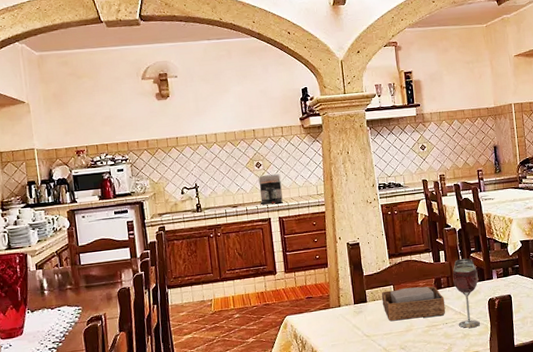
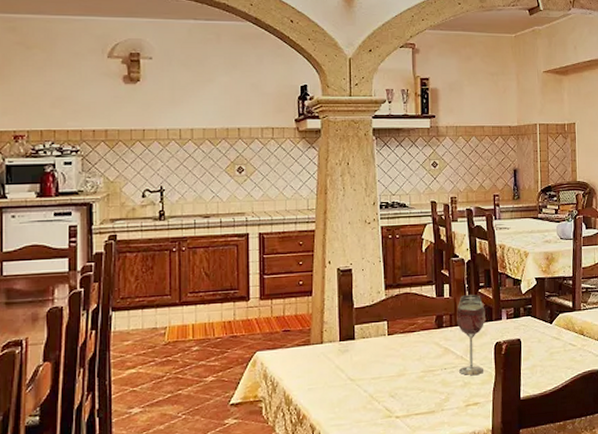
coffee maker: present [258,174,283,206] -> none [238,182,267,218]
napkin holder: present [381,286,446,321] -> none [372,324,446,364]

